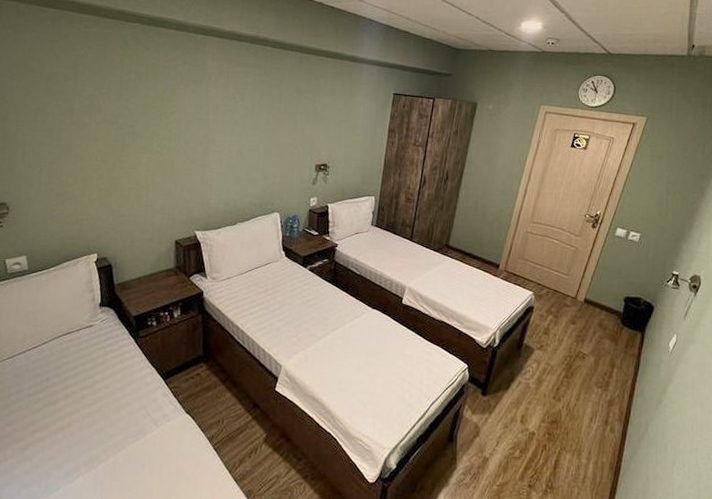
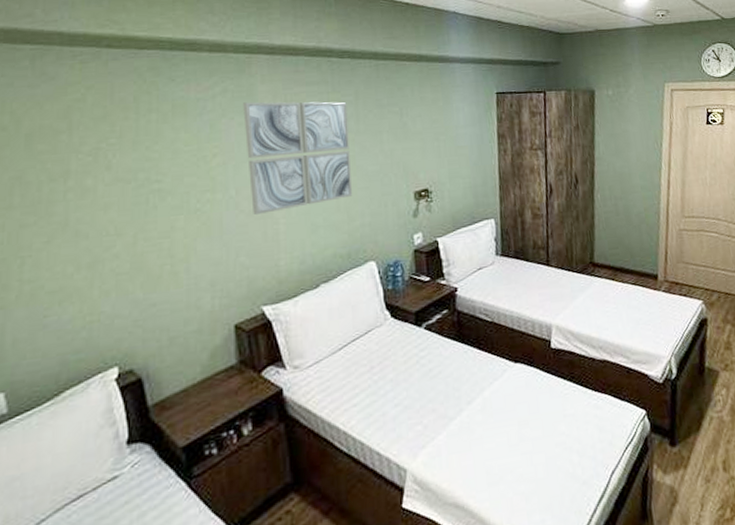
wall art: none [195,74,274,164] -> present [243,101,352,216]

